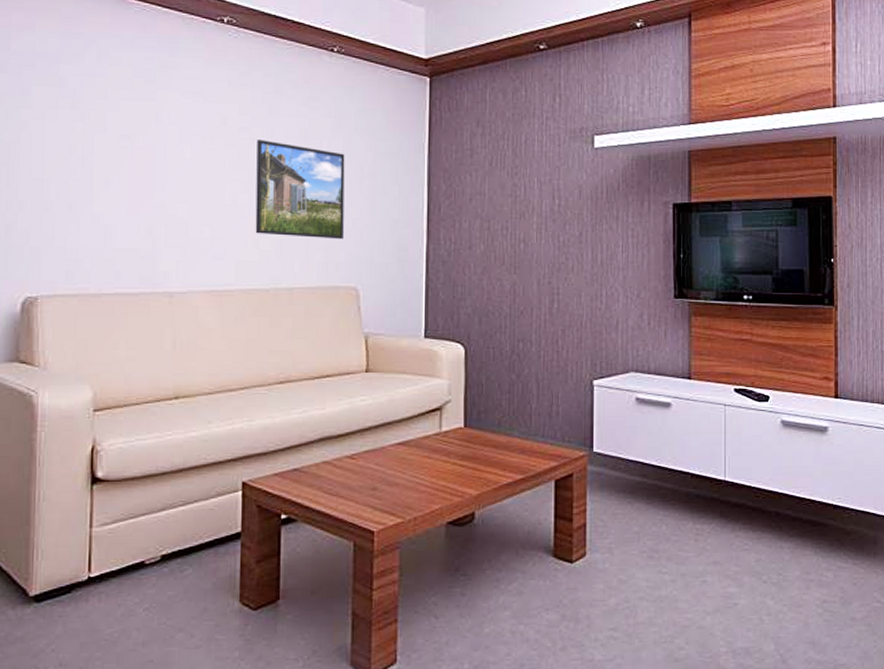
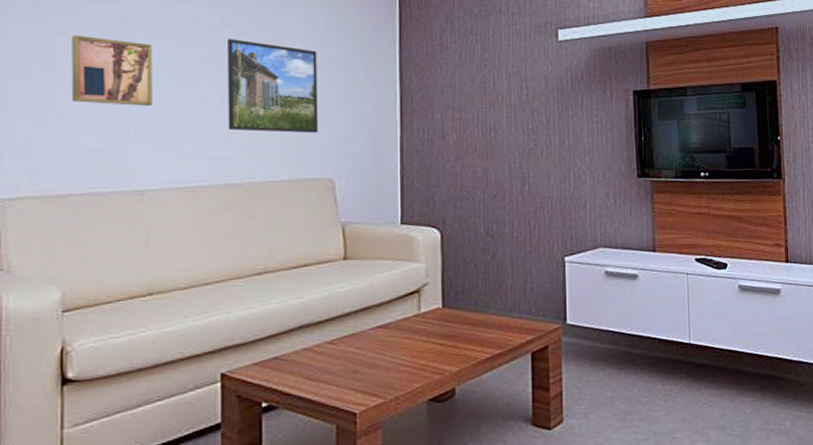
wall art: none [106,133,185,208] -> present [71,35,153,107]

